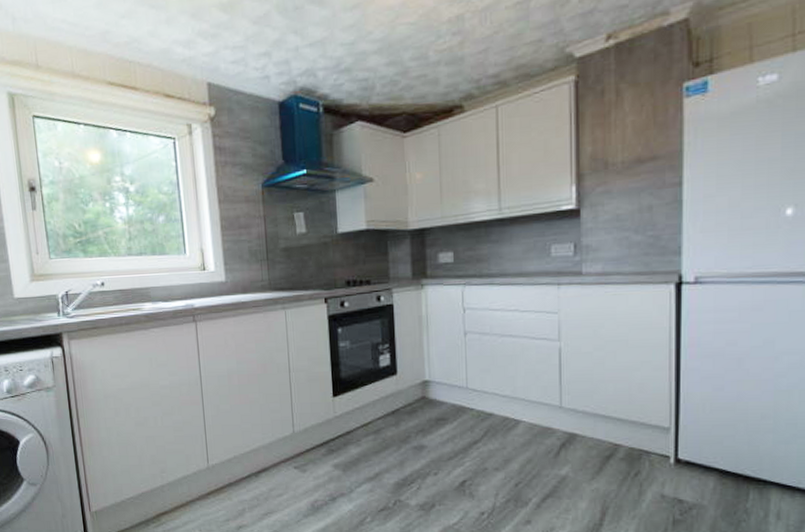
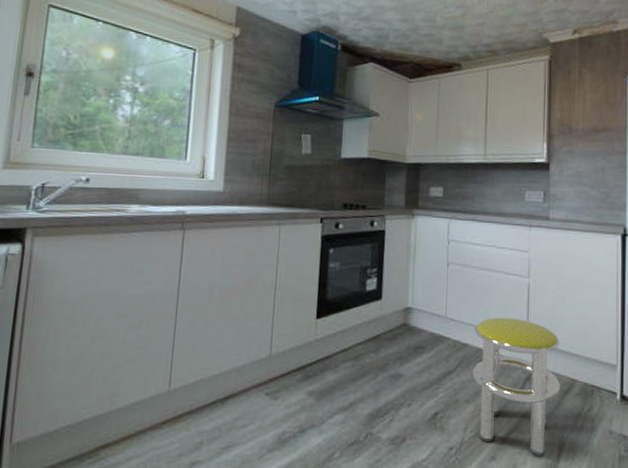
stool: none [499,384,602,521] -> present [472,317,561,458]

